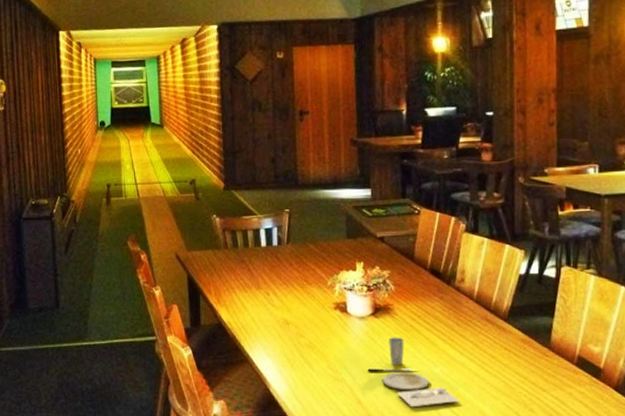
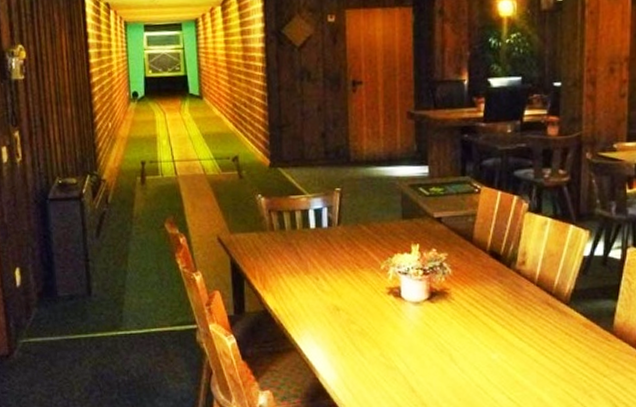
place setting: present [367,337,460,408] -> none [422,323,517,395]

